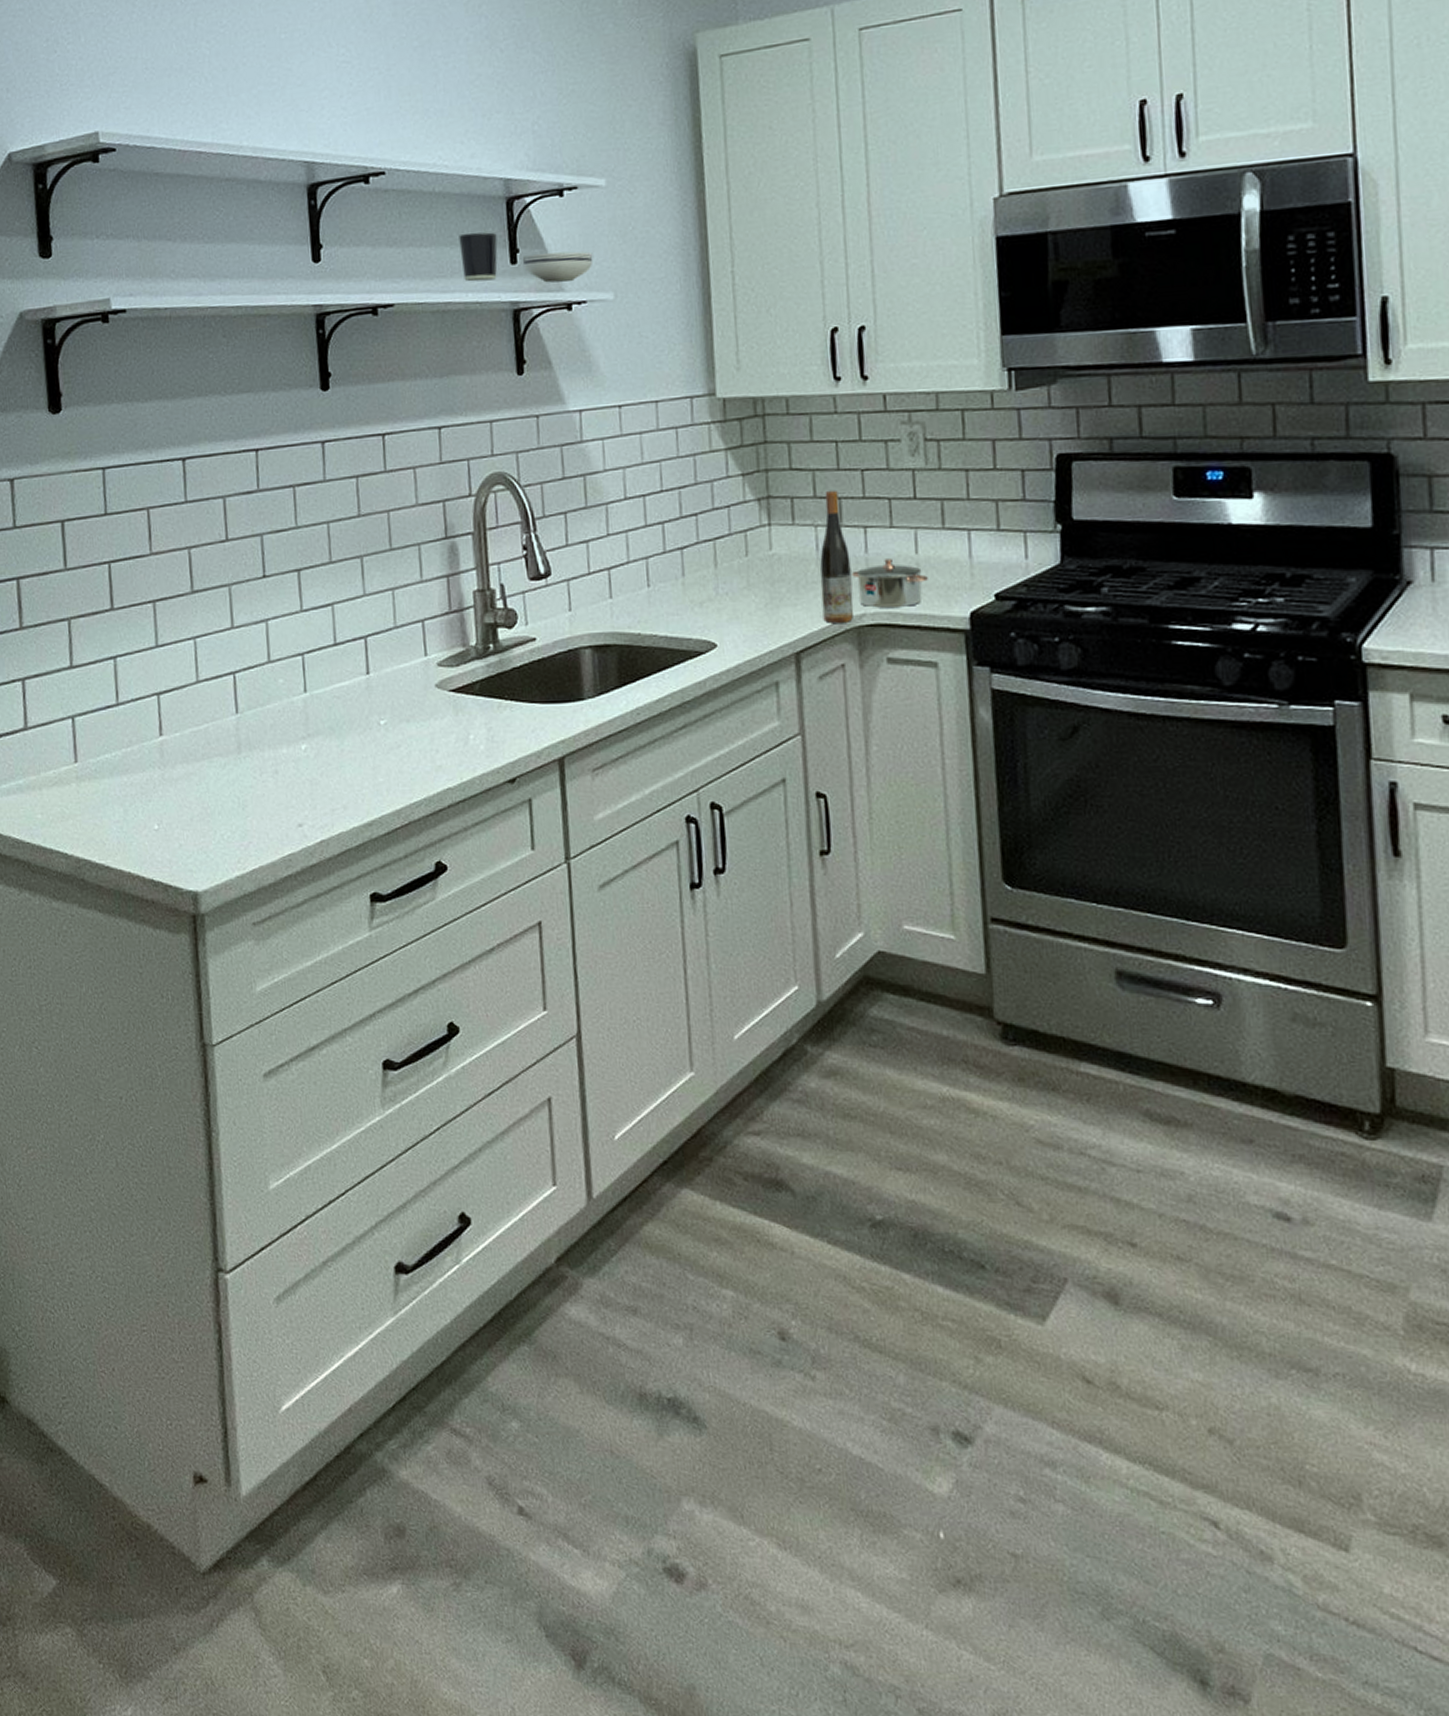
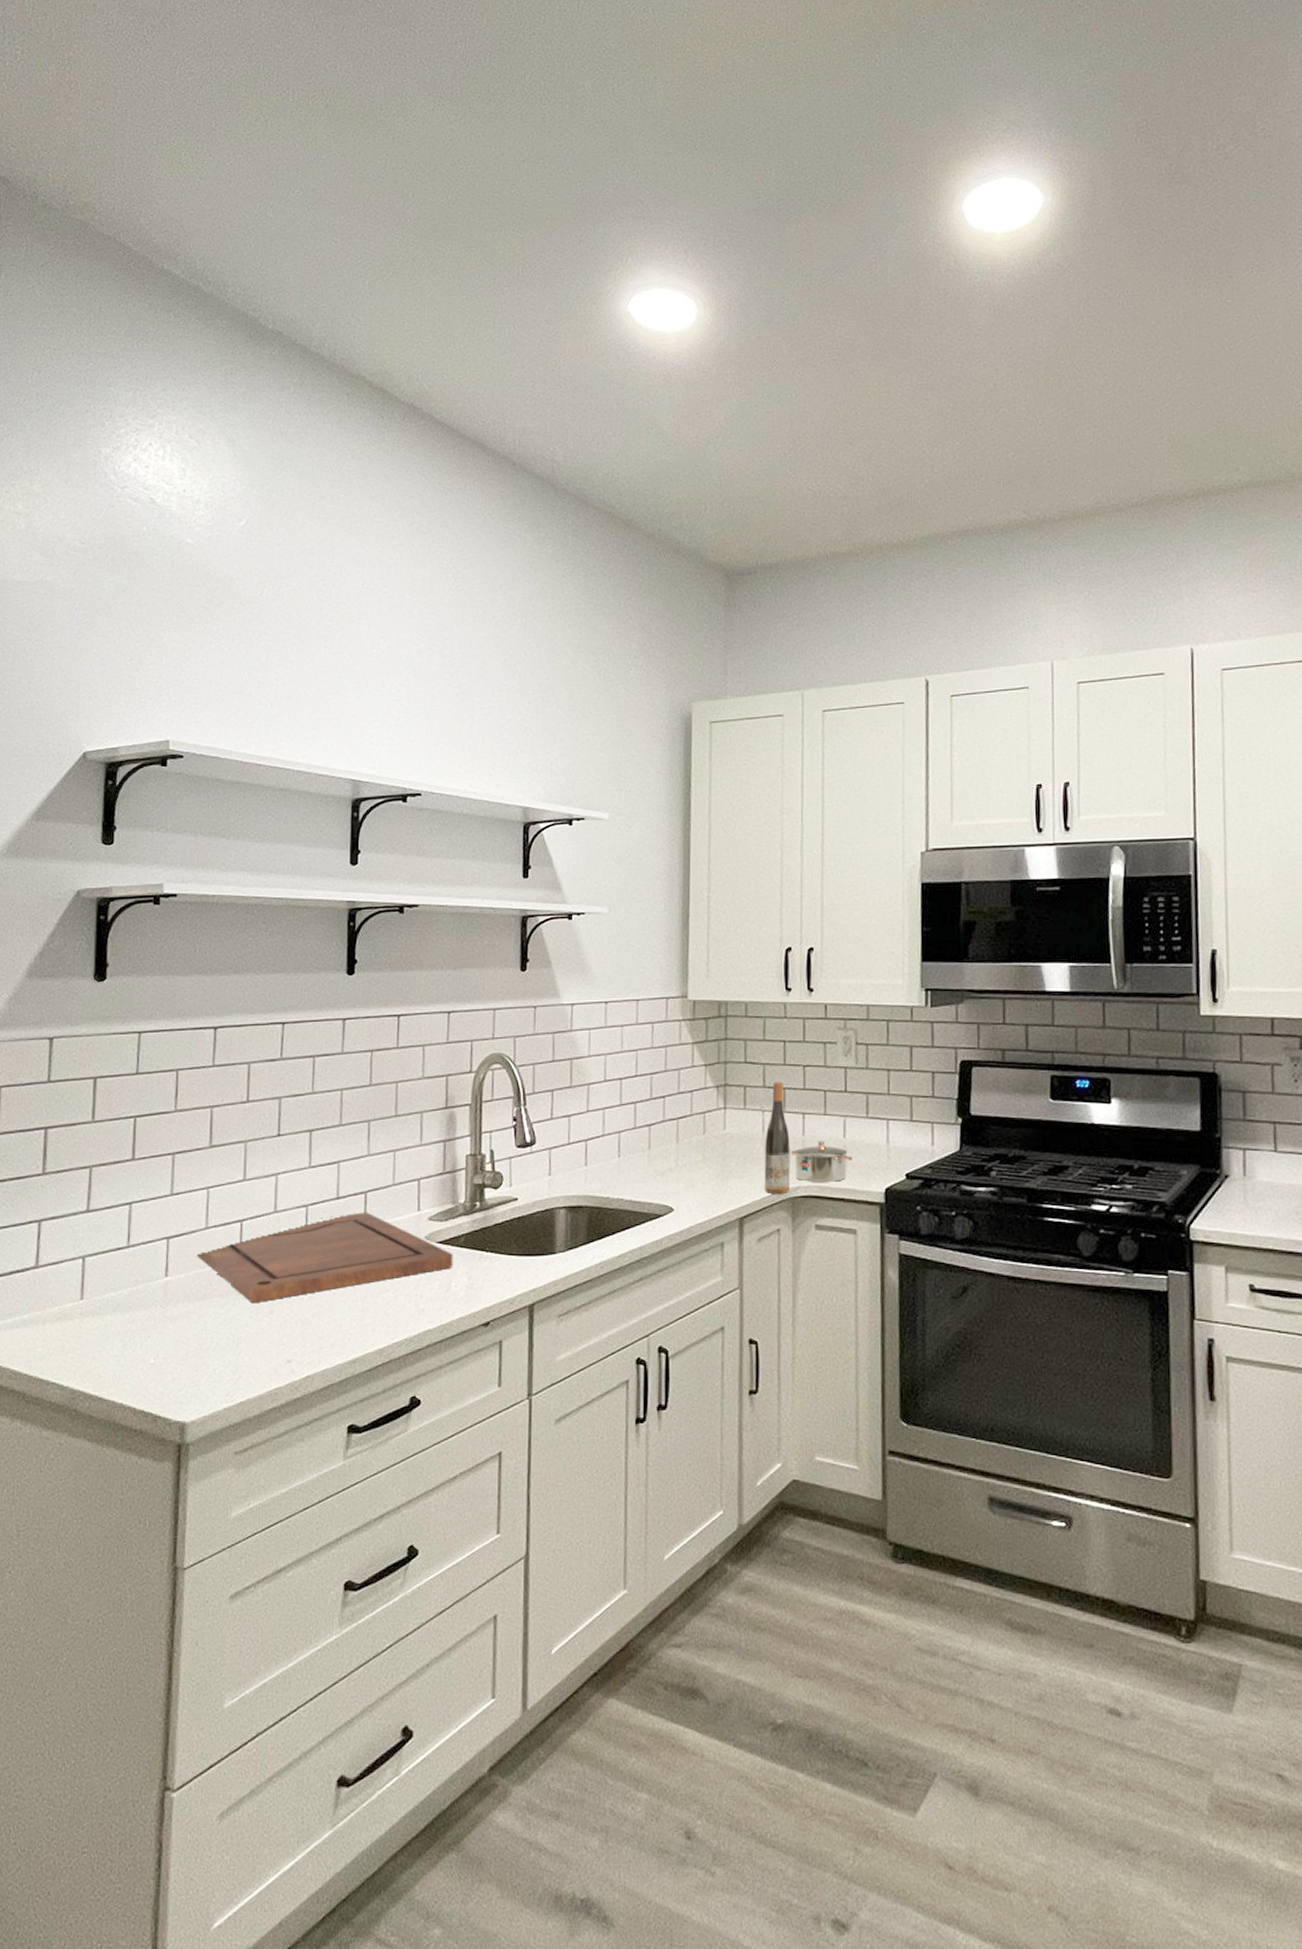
cutting board: none [190,659,470,763] -> present [196,1212,453,1304]
mug: present [459,232,498,282] -> none [480,850,513,891]
bowl: present [522,251,593,283] -> none [533,870,593,896]

